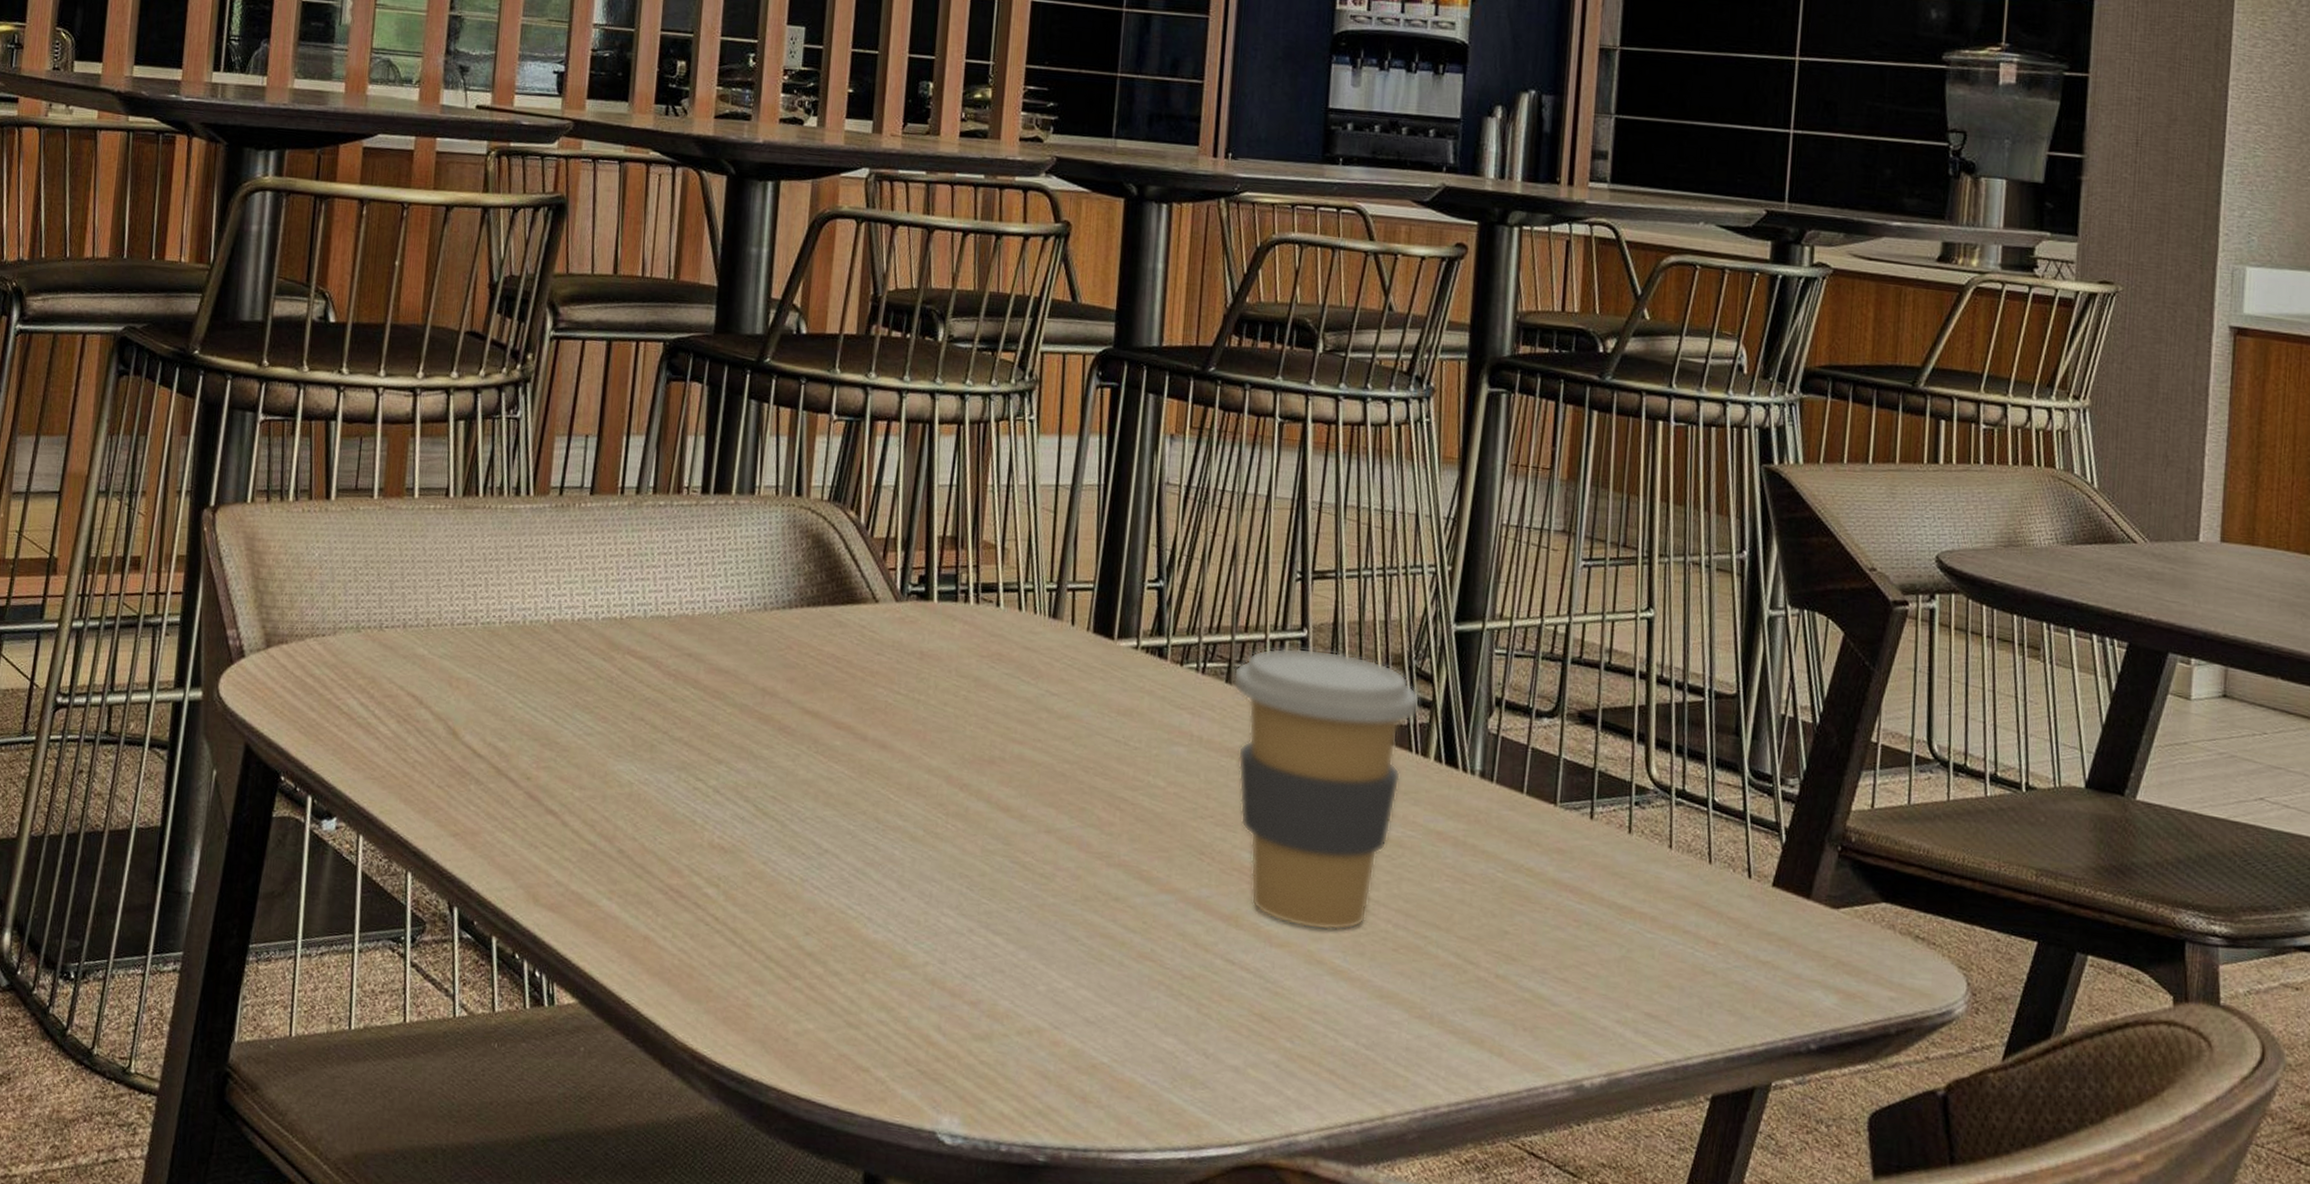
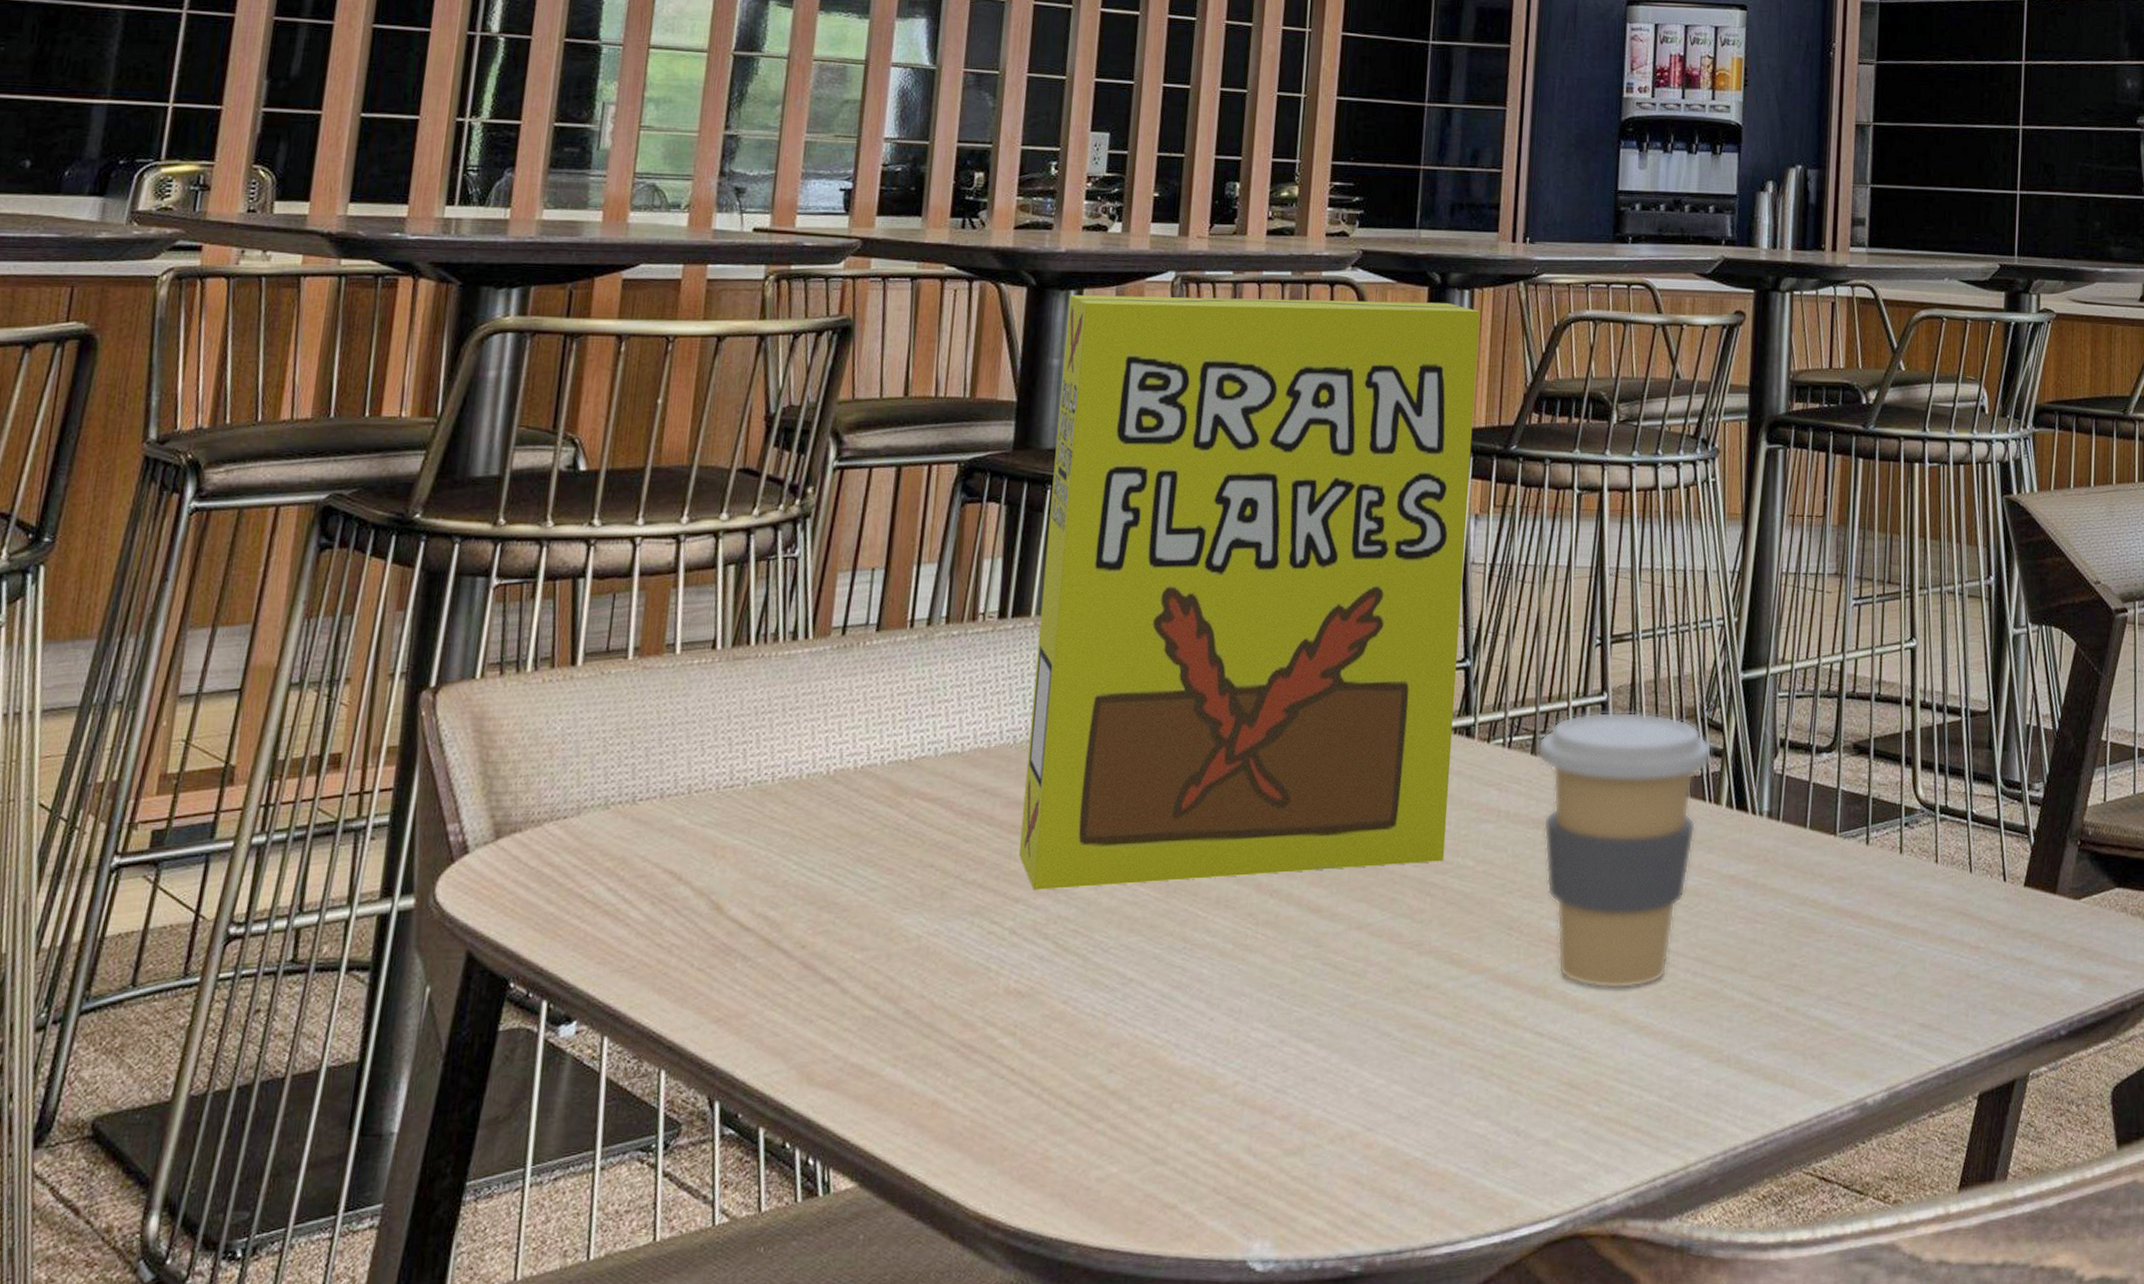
cereal box: none [721,186,1179,779] -> present [1018,295,1481,890]

